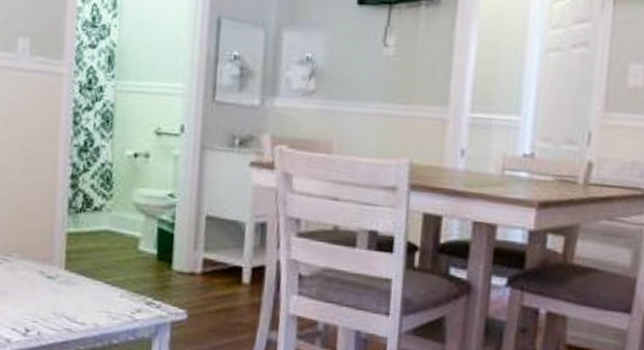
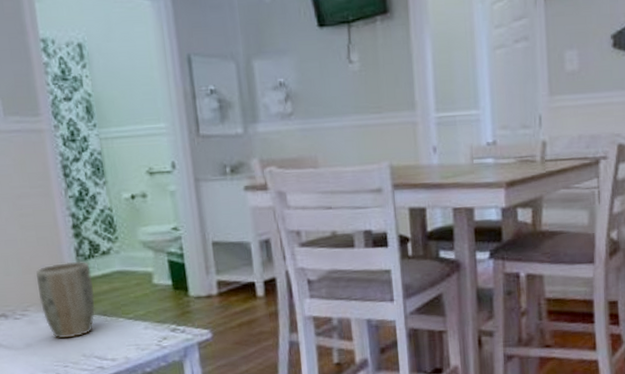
plant pot: none [23,212,80,293] -> present [36,261,95,339]

